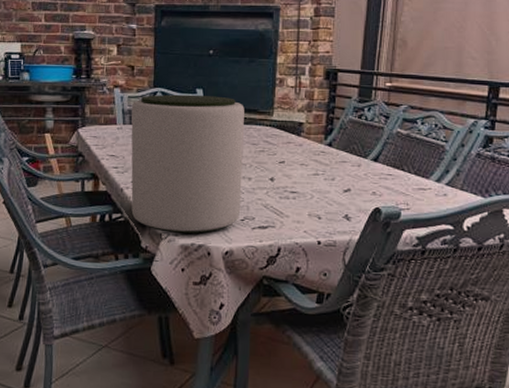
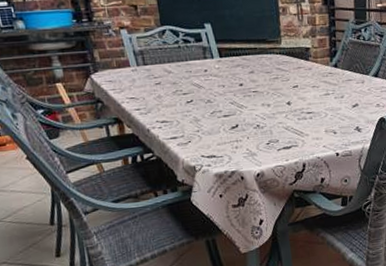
plant pot: present [131,94,244,234] -> none [142,29,265,165]

